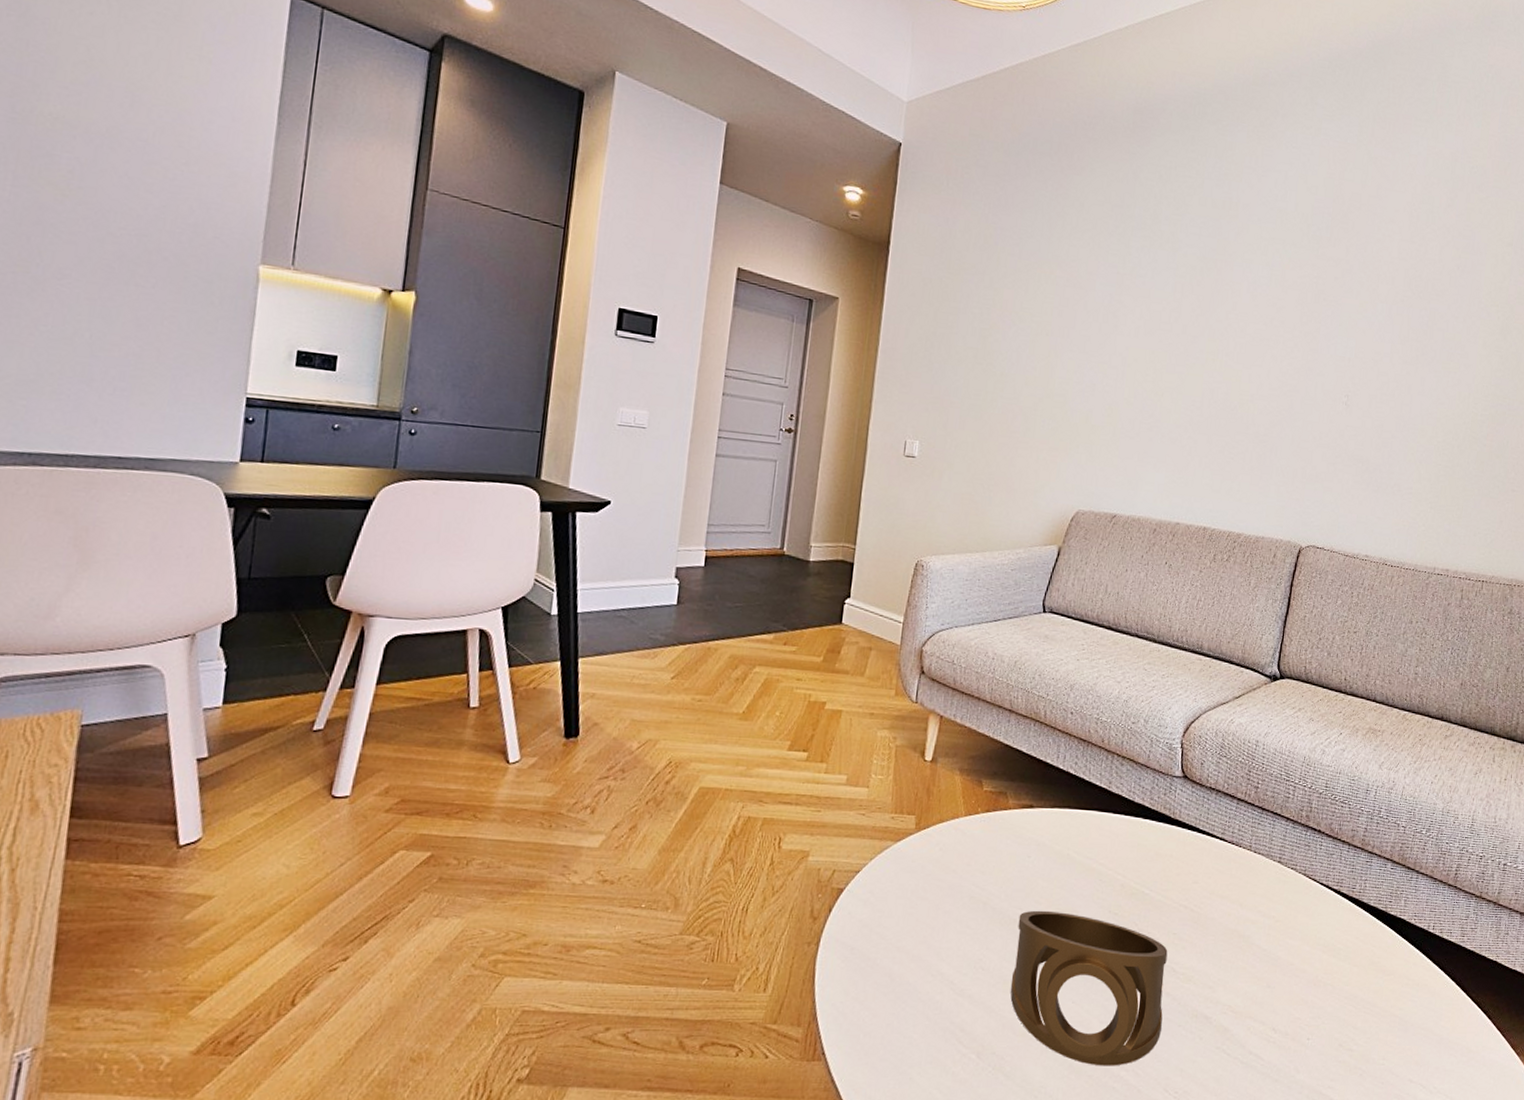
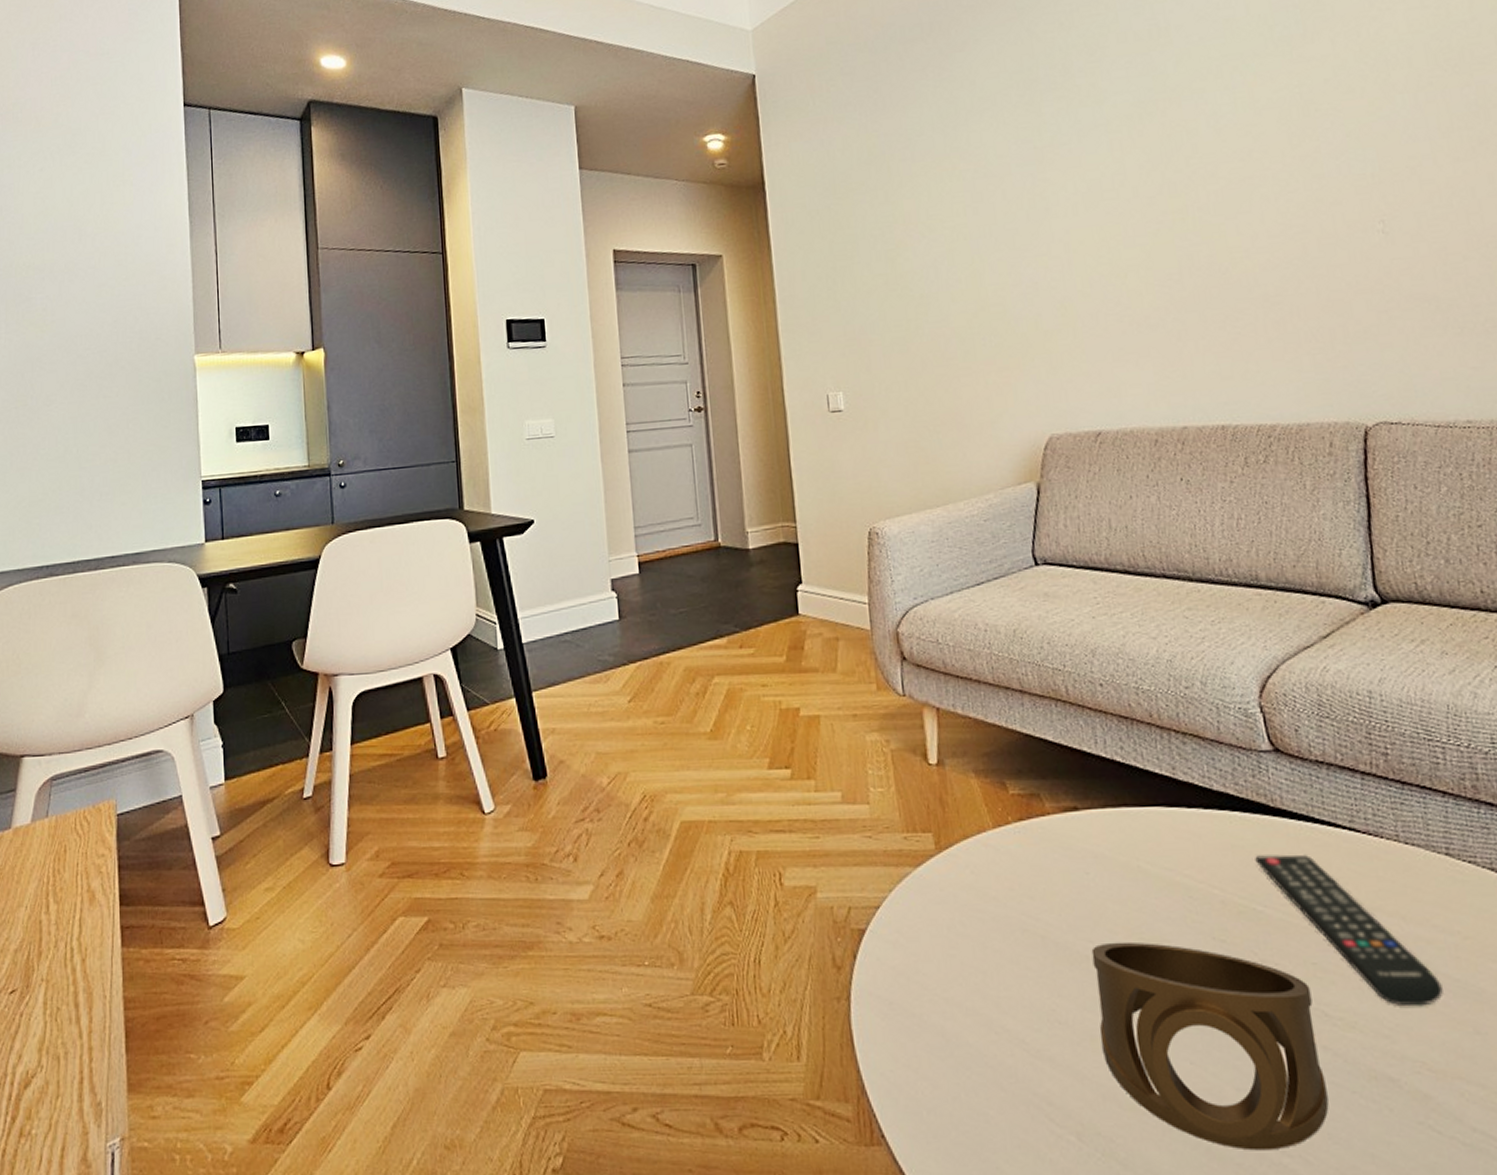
remote control: none [1152,853,1254,967] -> present [1255,854,1443,1007]

